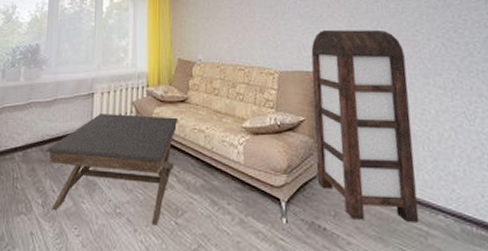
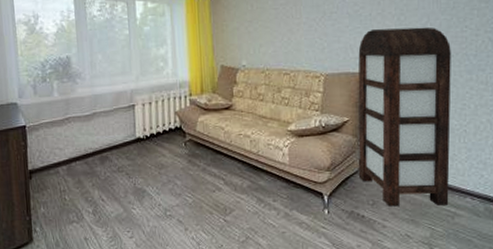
coffee table: present [46,114,178,226] -> none [91,124,223,224]

